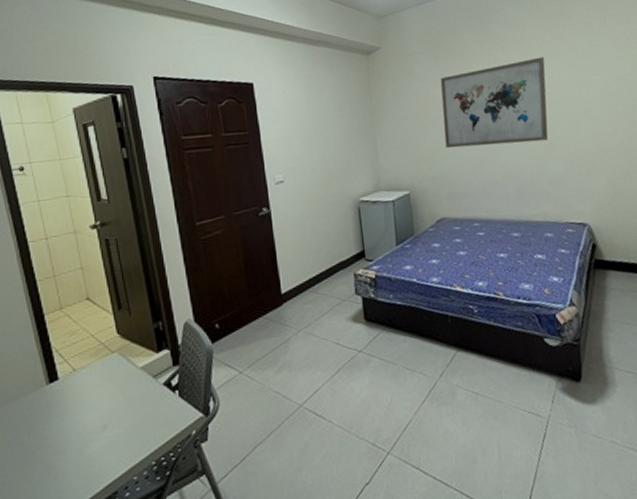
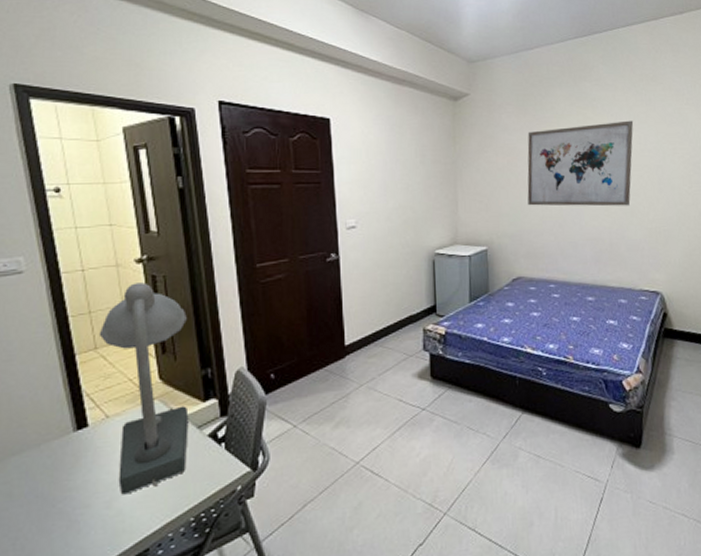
desk lamp: none [63,246,146,442] -> present [99,282,189,495]

